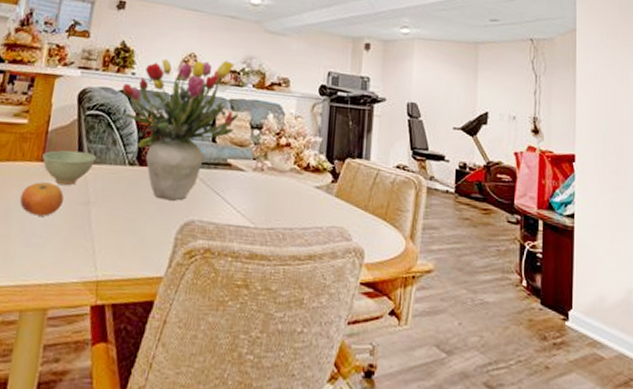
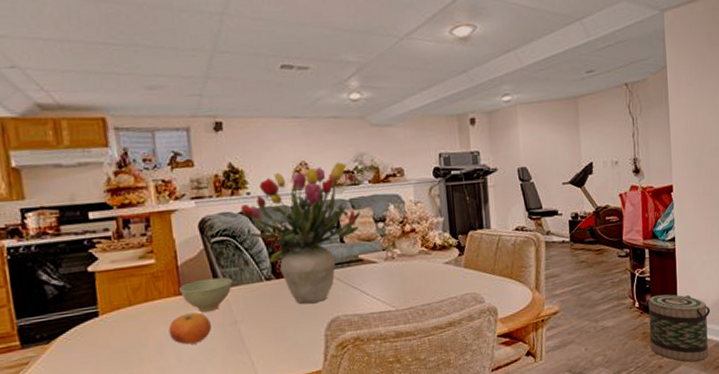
basket: none [535,277,613,373] -> present [646,294,711,362]

